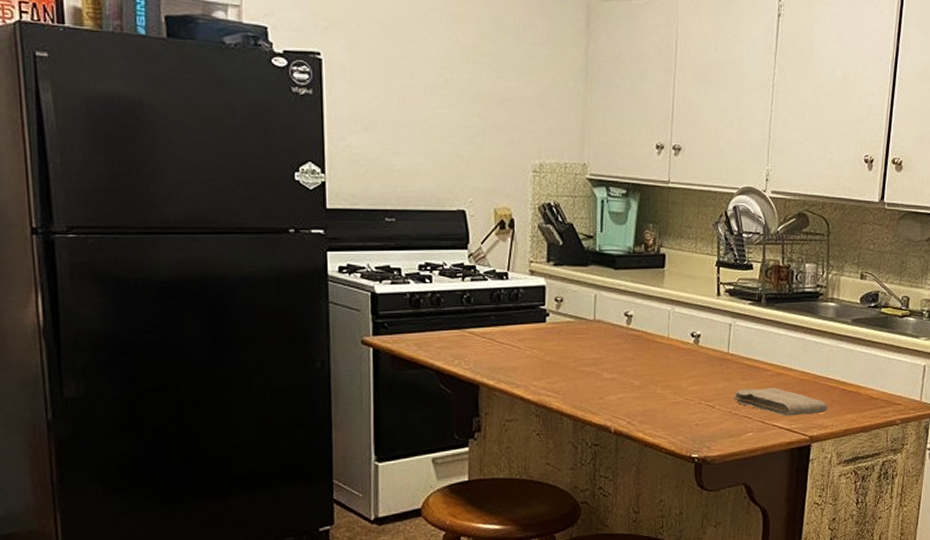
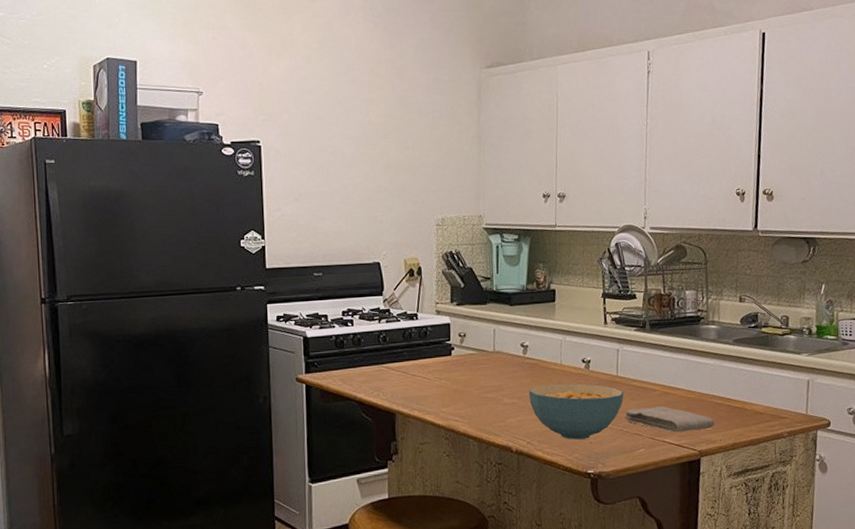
cereal bowl: none [631,360,735,421] -> present [528,384,624,440]

